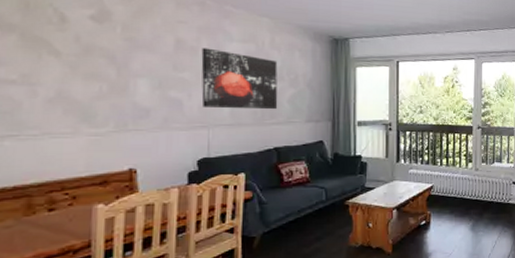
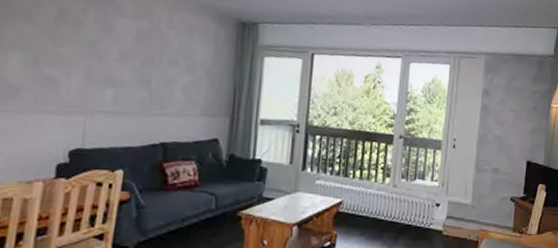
wall art: present [201,47,278,110] -> none [81,21,174,99]

